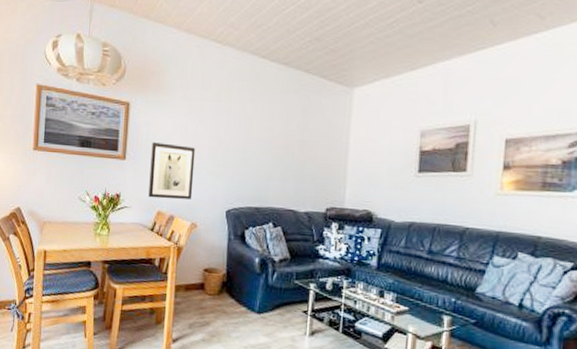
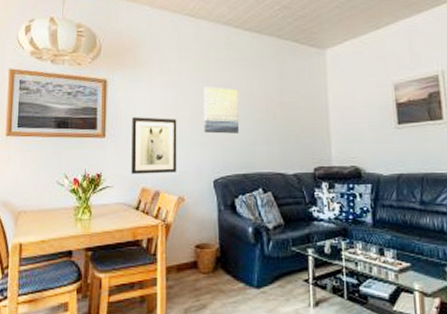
wall art: none [221,118,259,167] -> present [203,87,240,134]

